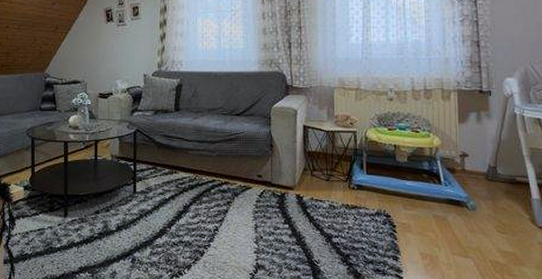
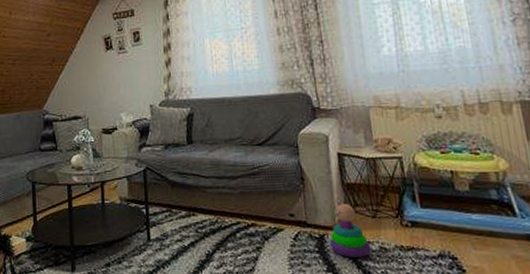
stacking toy: none [288,167,323,213] -> present [329,202,372,258]

